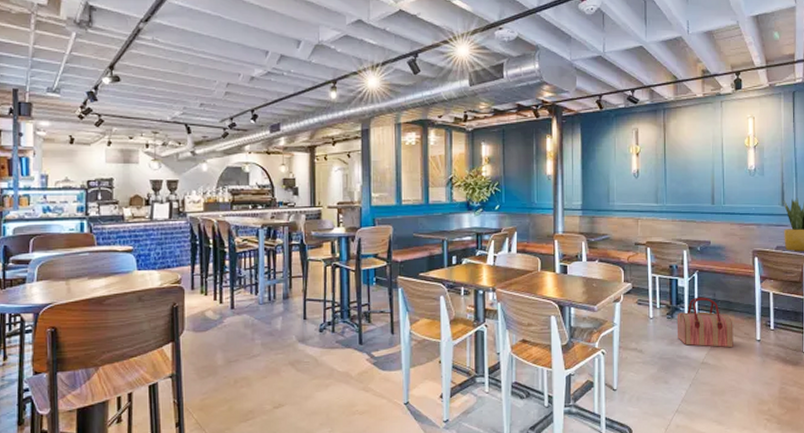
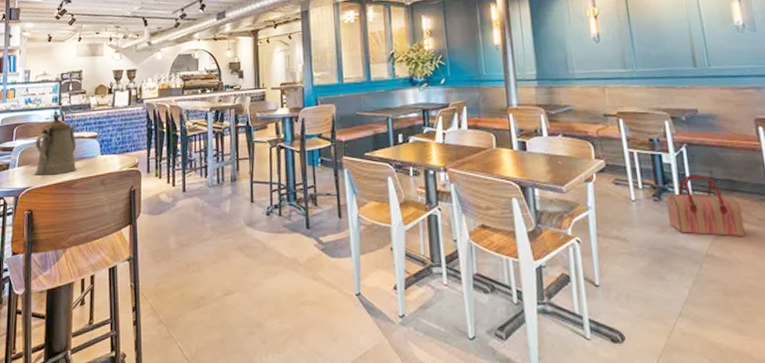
coffee pot: none [57,224,109,291] -> present [35,113,77,176]

